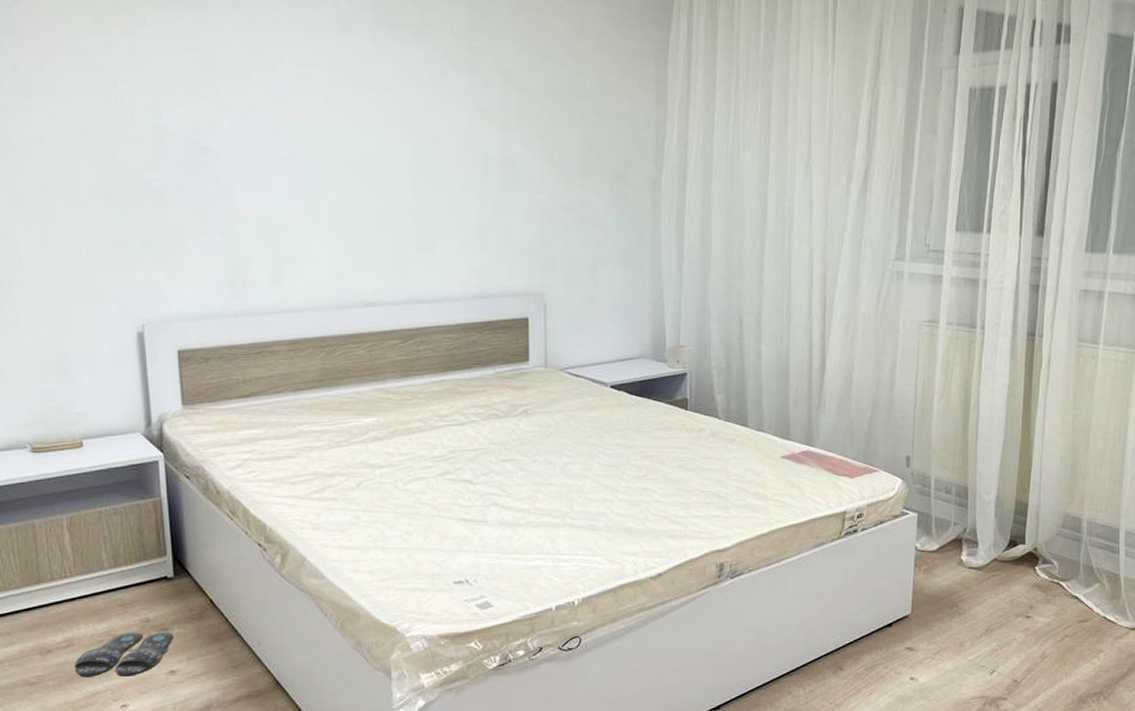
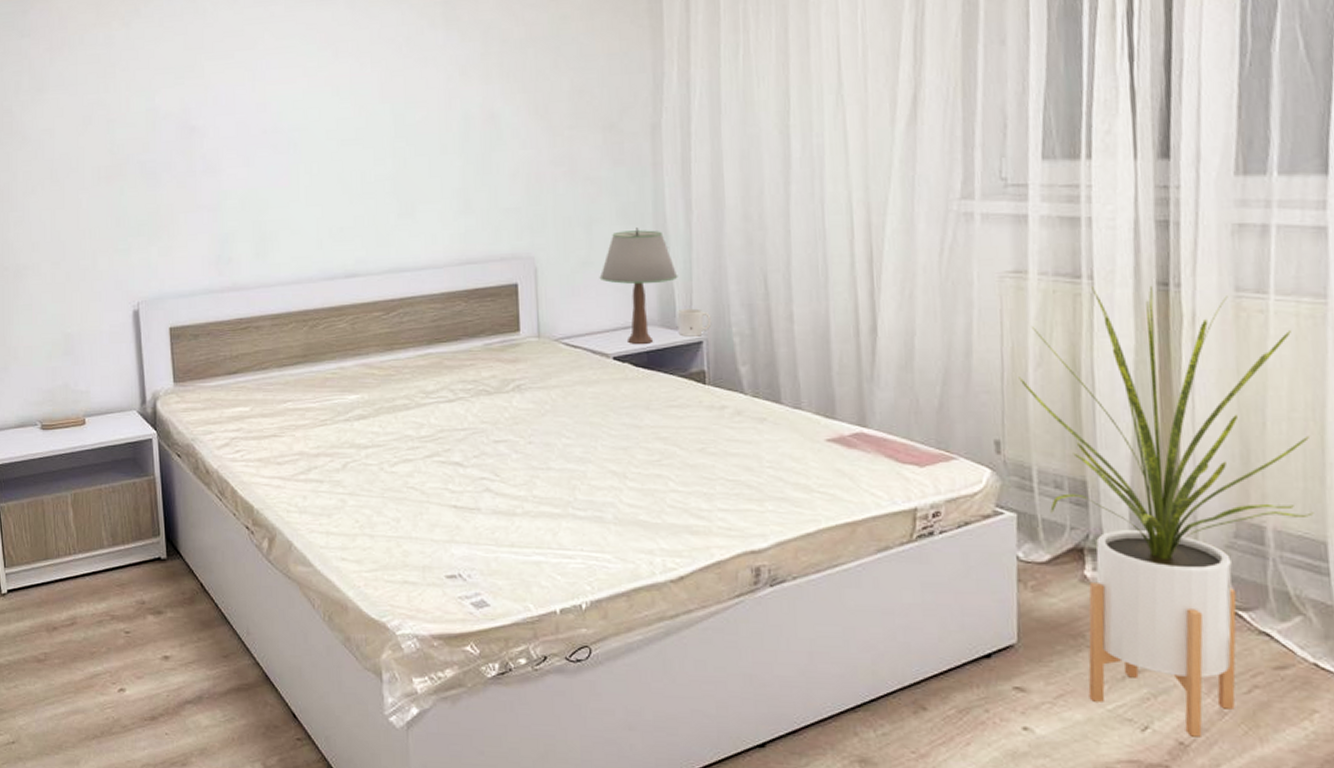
slippers: present [75,631,174,677] -> none [77,613,167,659]
table lamp: none [601,271,669,374] -> present [599,227,678,344]
house plant: none [927,334,1115,676] -> present [1019,285,1314,737]

